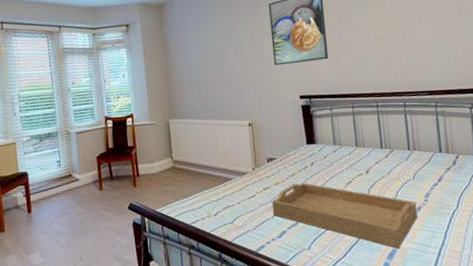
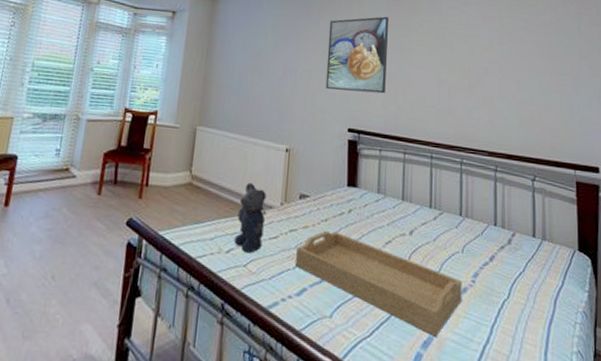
bear: none [217,157,243,213] -> present [234,182,266,253]

